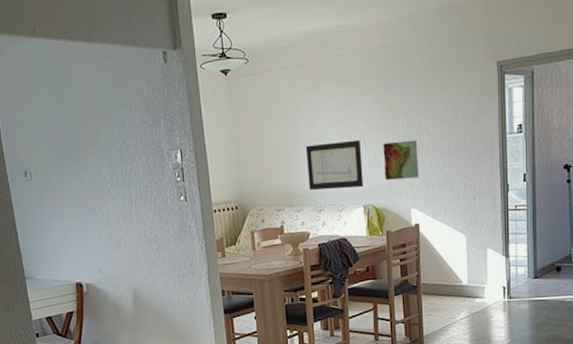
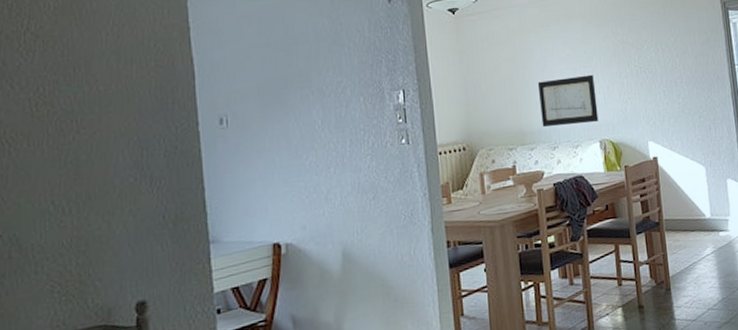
topographical map: present [383,140,419,180] -> none [616,73,654,114]

